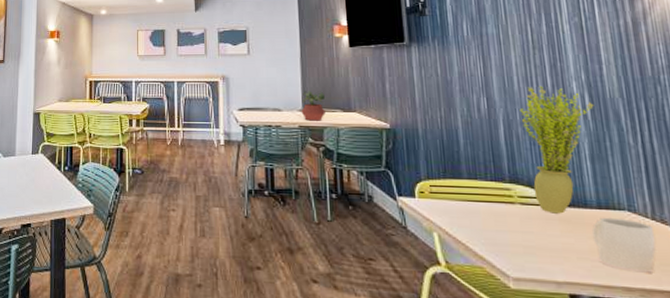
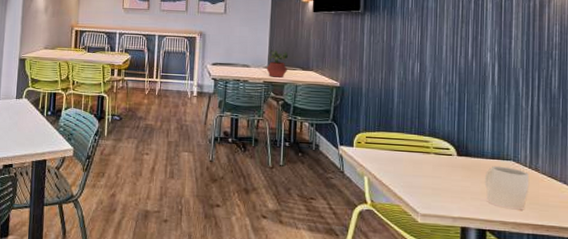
potted plant: present [519,86,594,214] -> none [444,55,501,163]

